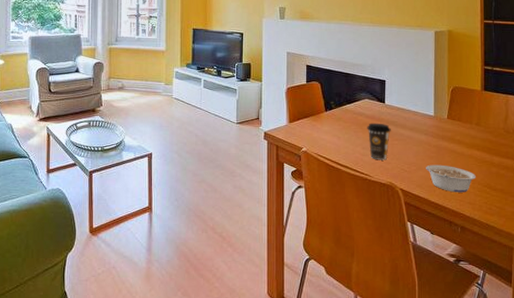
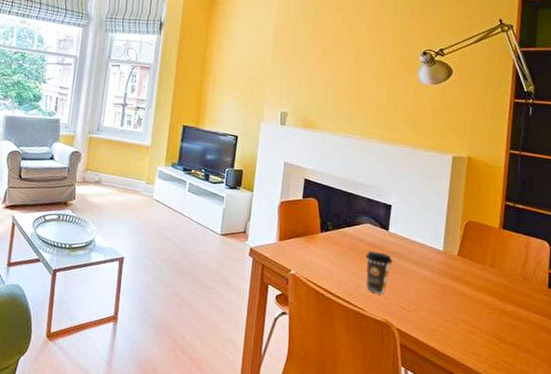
legume: present [426,164,476,193] -> none [428,305,484,342]

